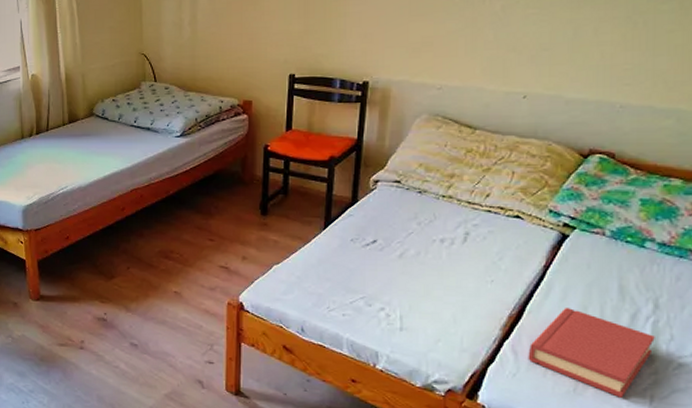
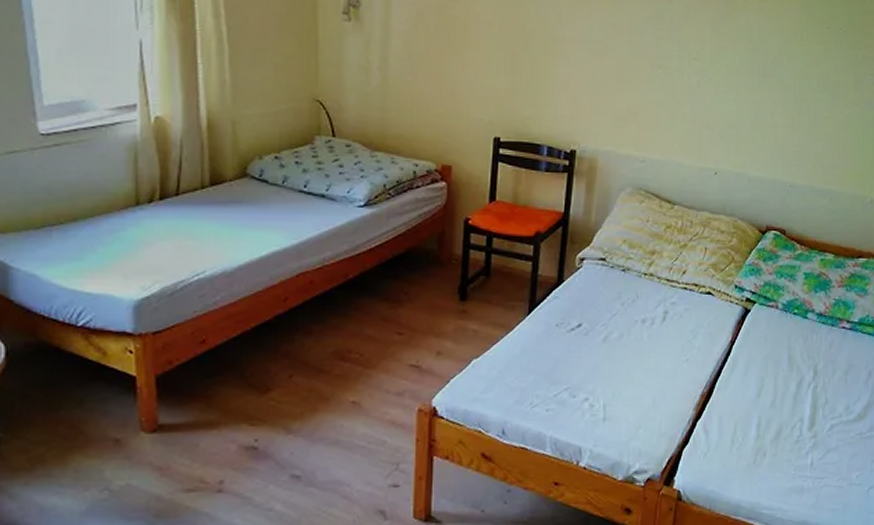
hardback book: present [528,308,655,398] -> none [717,381,814,464]

